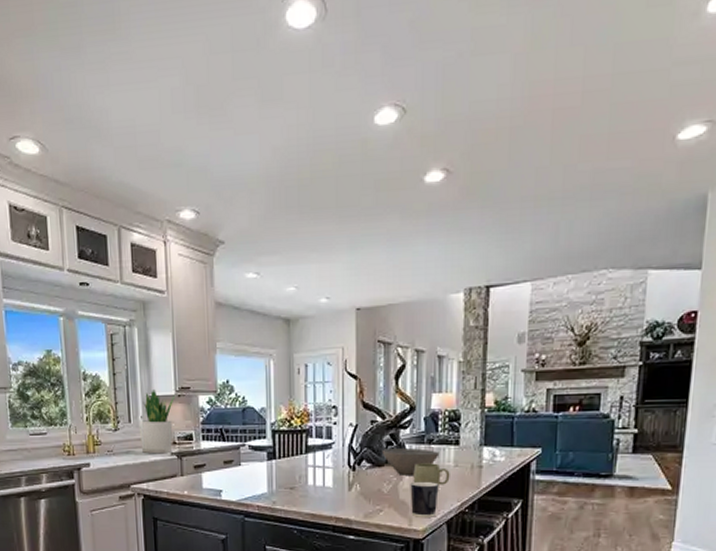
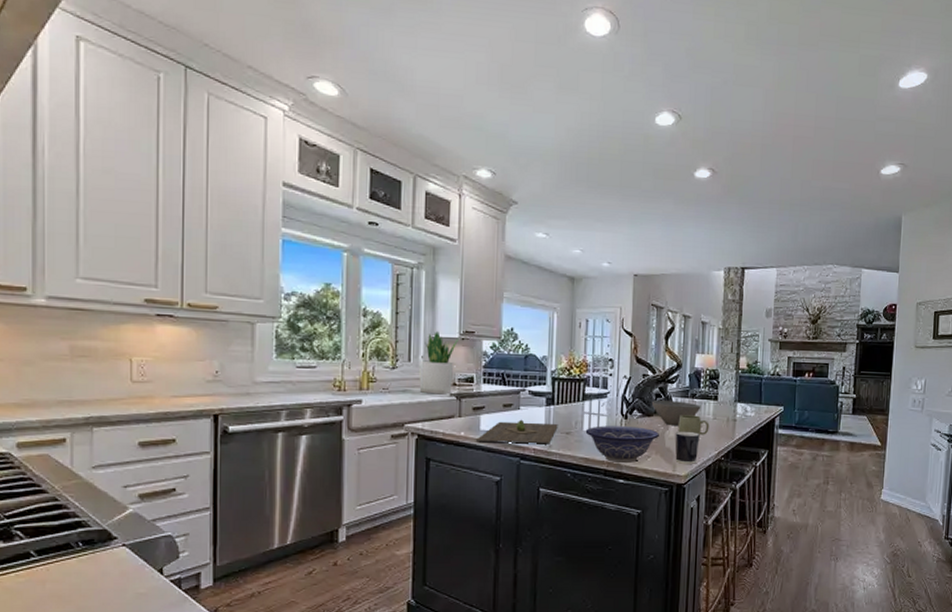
cutting board: none [198,476,281,501] -> present [475,419,558,444]
decorative bowl: none [310,478,392,519] -> present [585,426,659,464]

